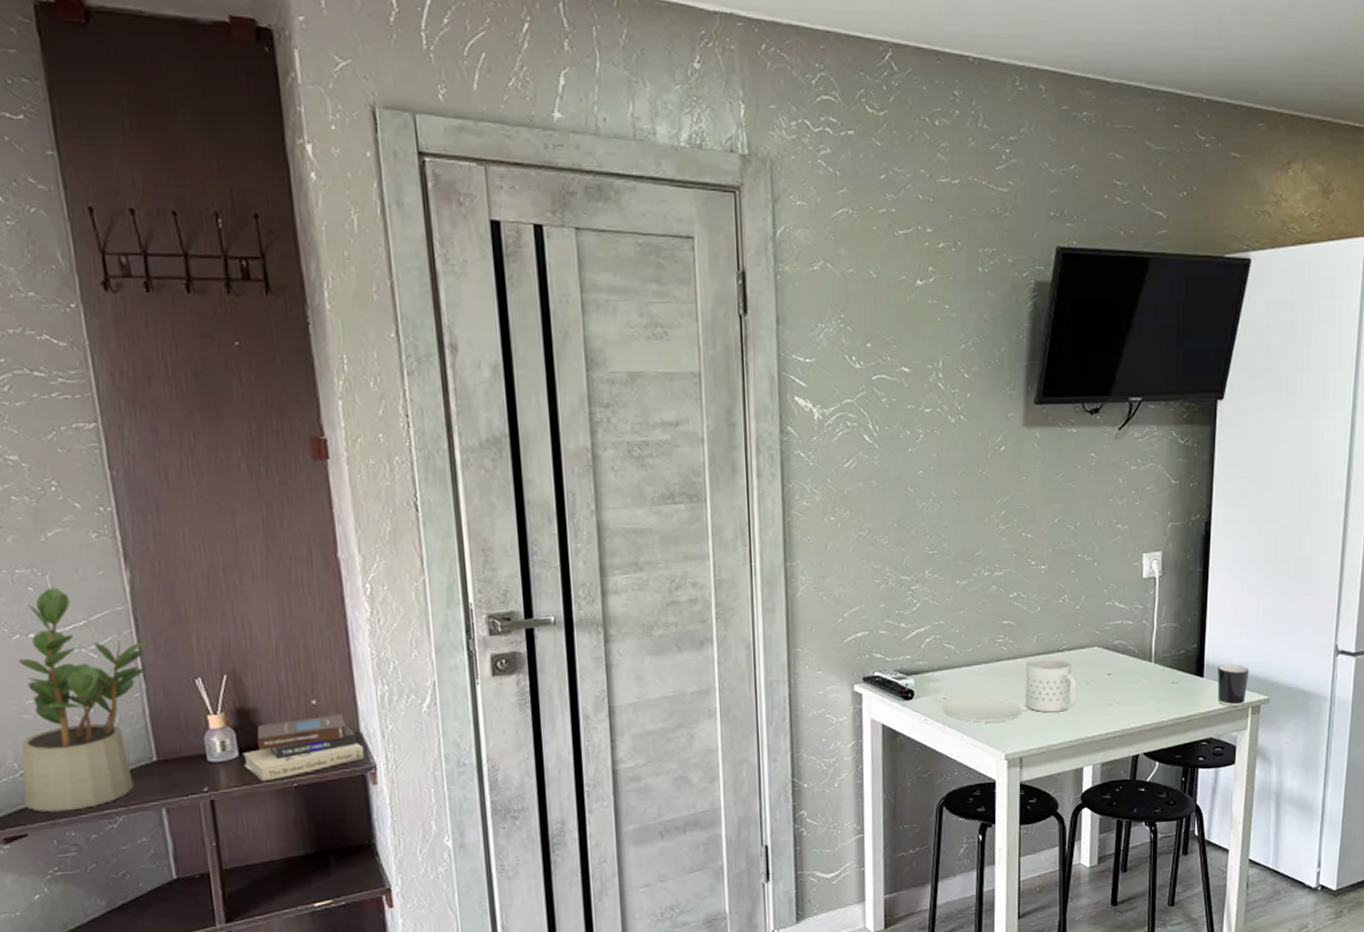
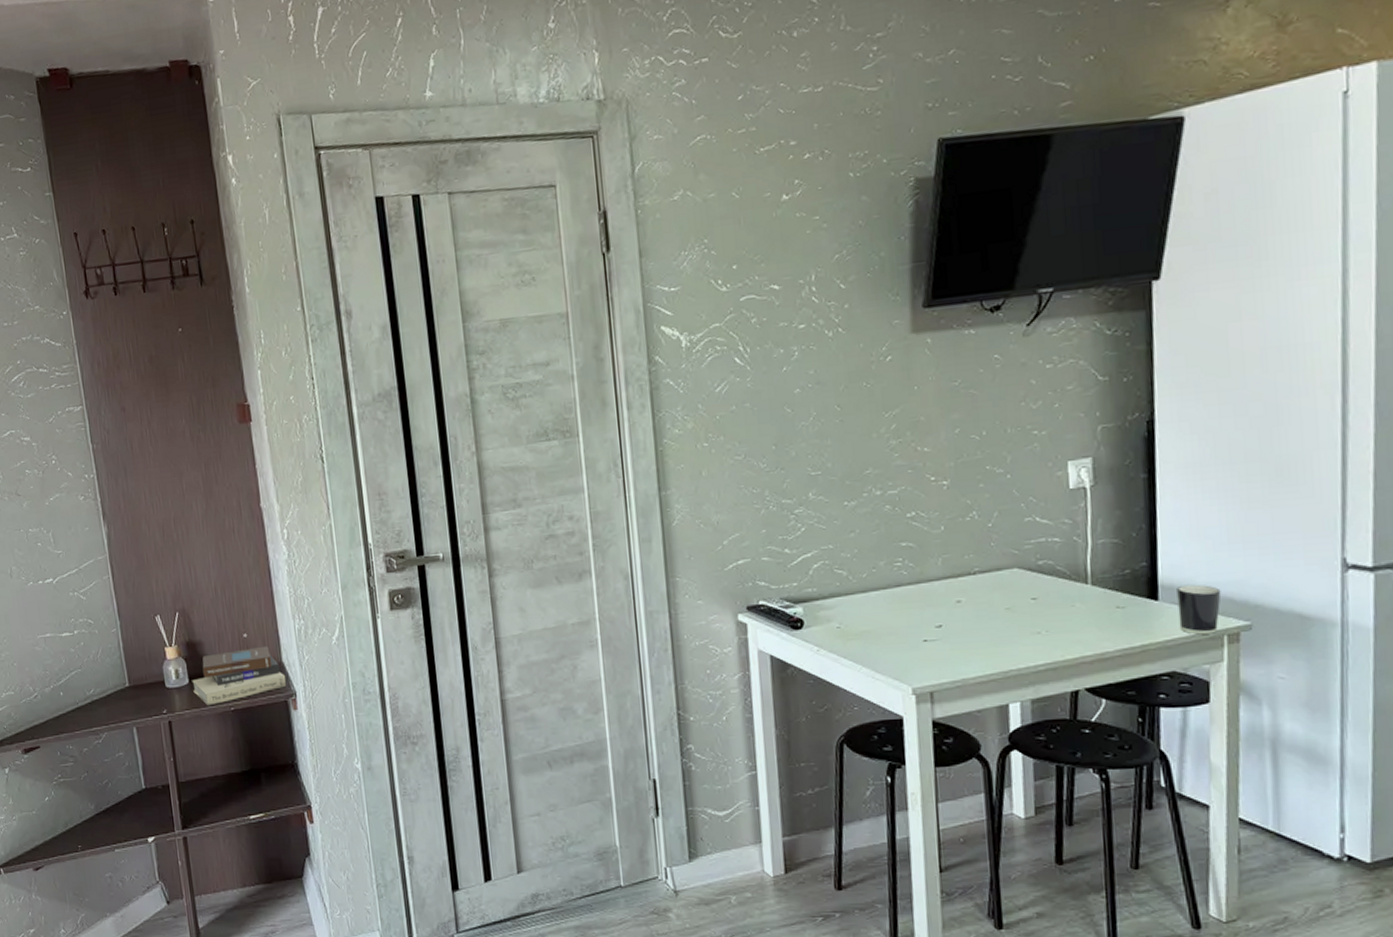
potted plant: present [19,587,149,813] -> none [32,542,121,729]
plate: present [943,696,1023,723] -> none [837,624,931,654]
mug: present [1025,657,1077,713] -> none [931,581,996,643]

